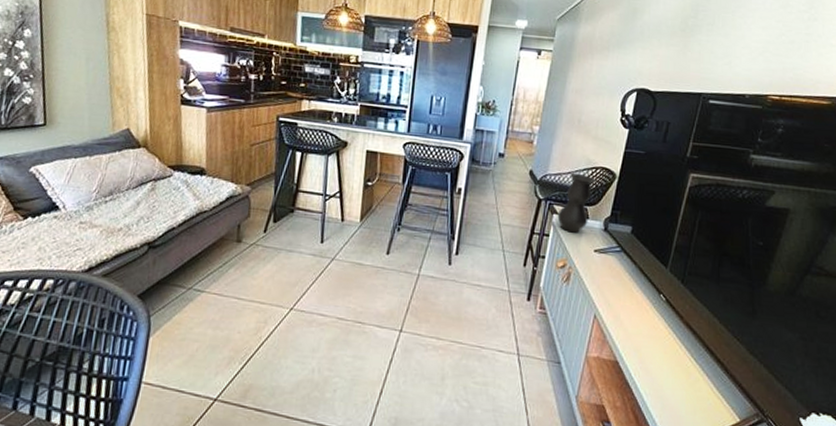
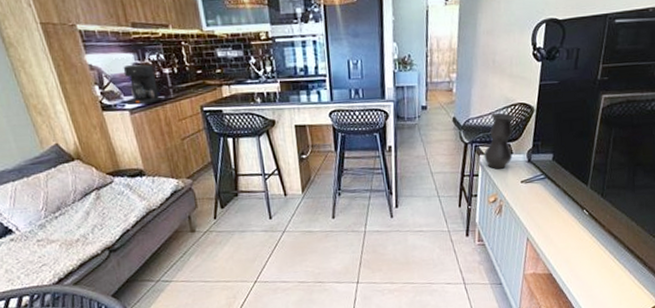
coffee maker: none [207,65,241,106] -> present [123,64,161,105]

